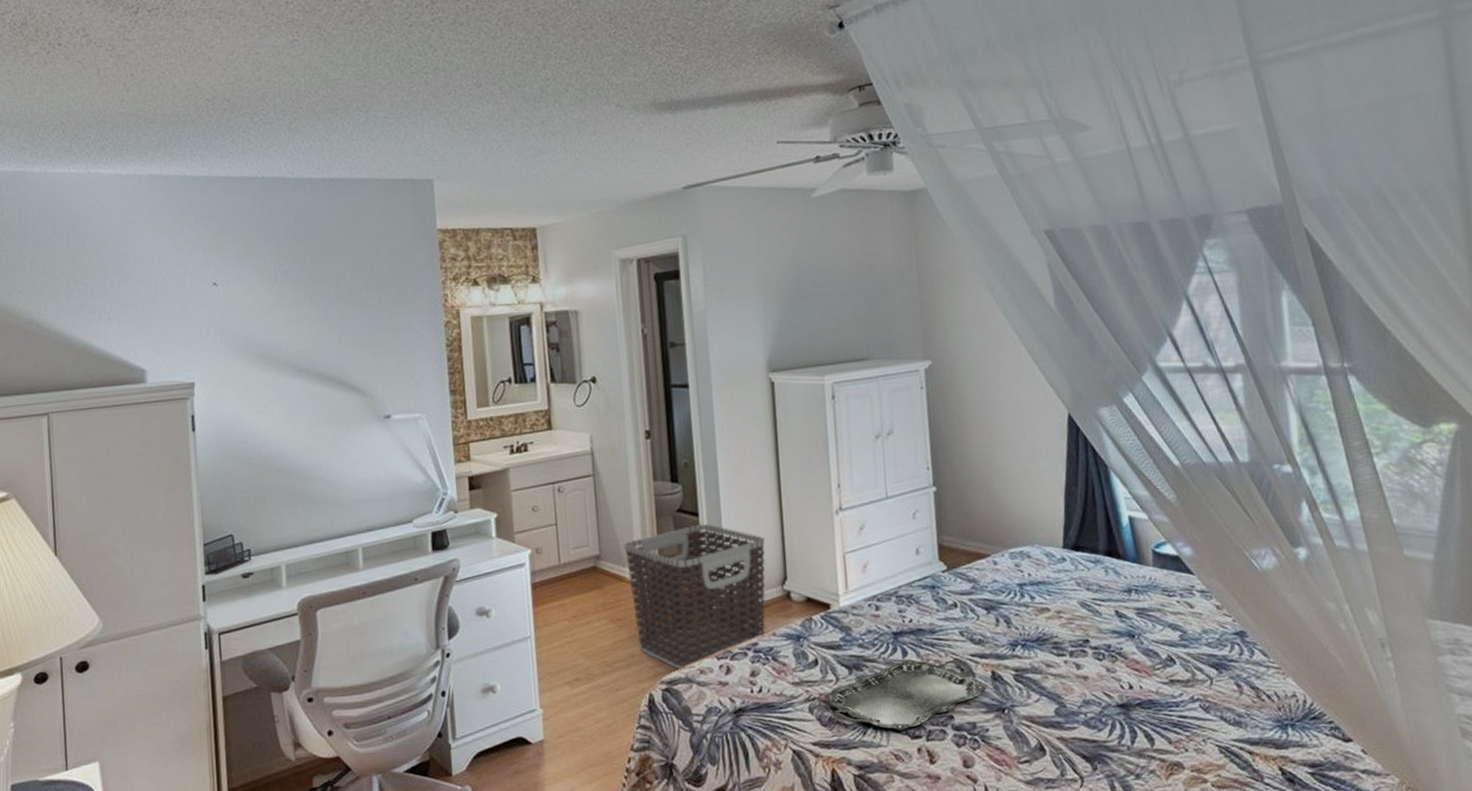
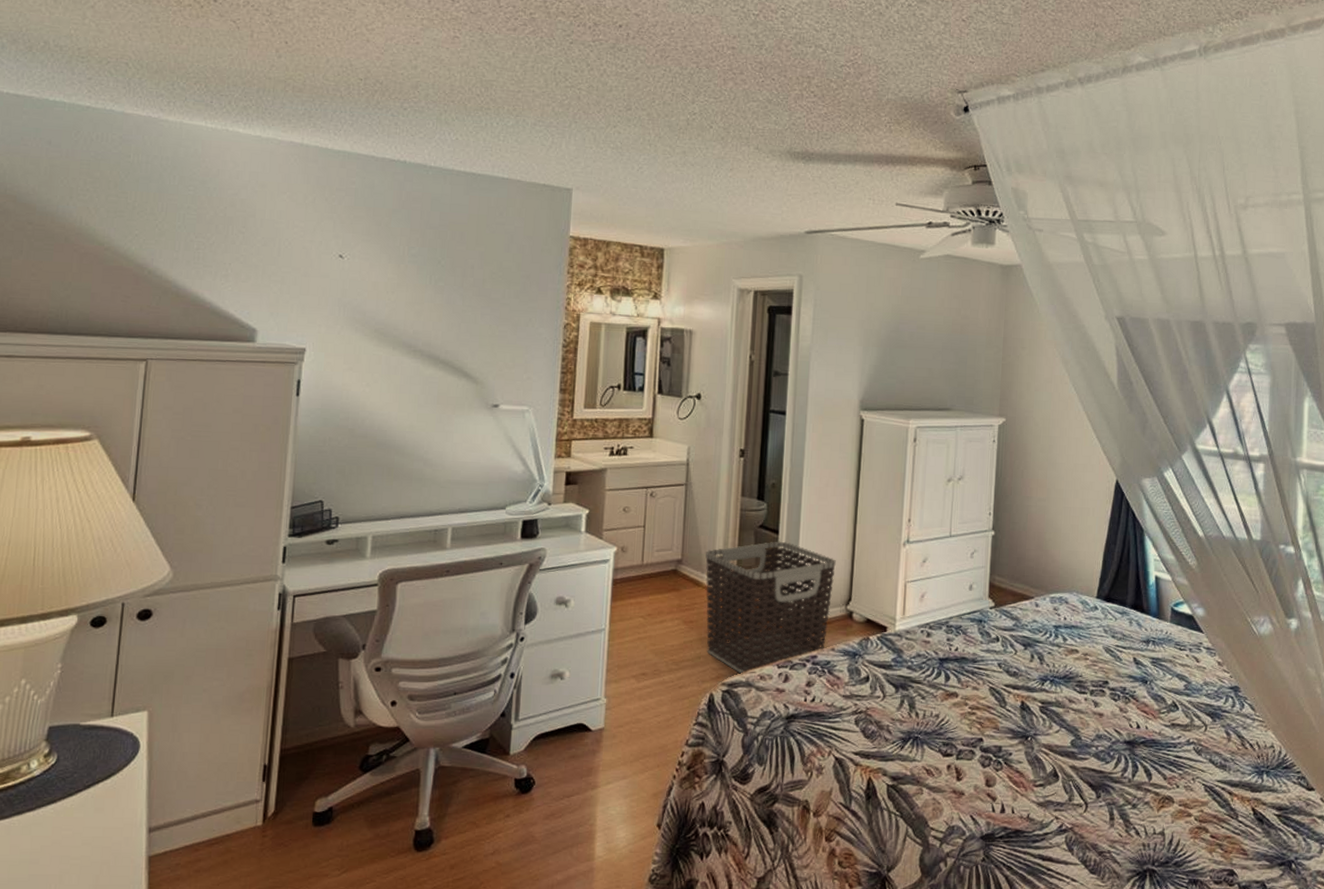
serving tray: present [823,659,987,730] -> none [870,684,1015,747]

